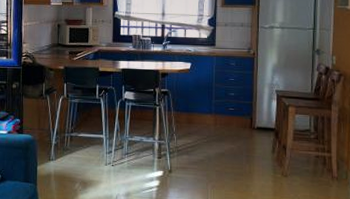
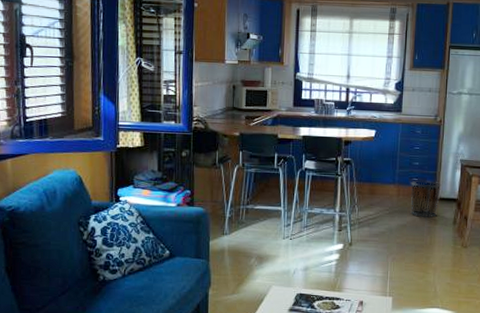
waste bin: none [227,110,258,146] -> present [410,180,442,218]

